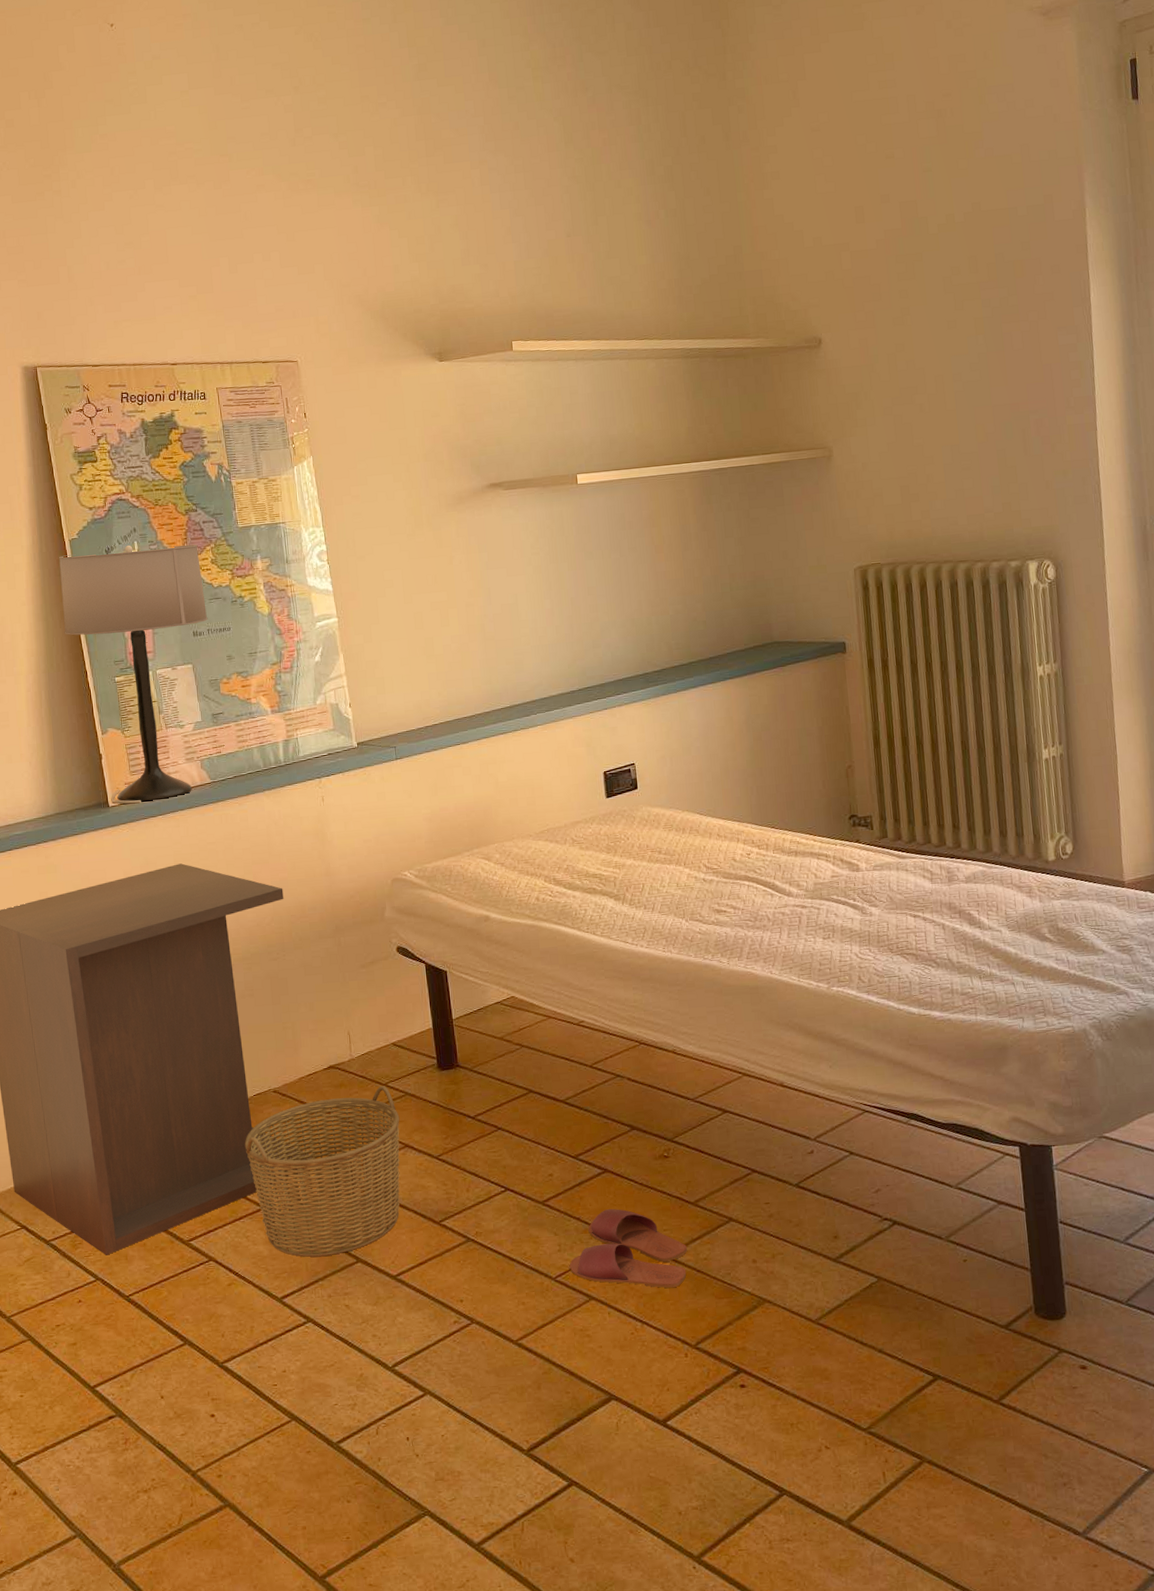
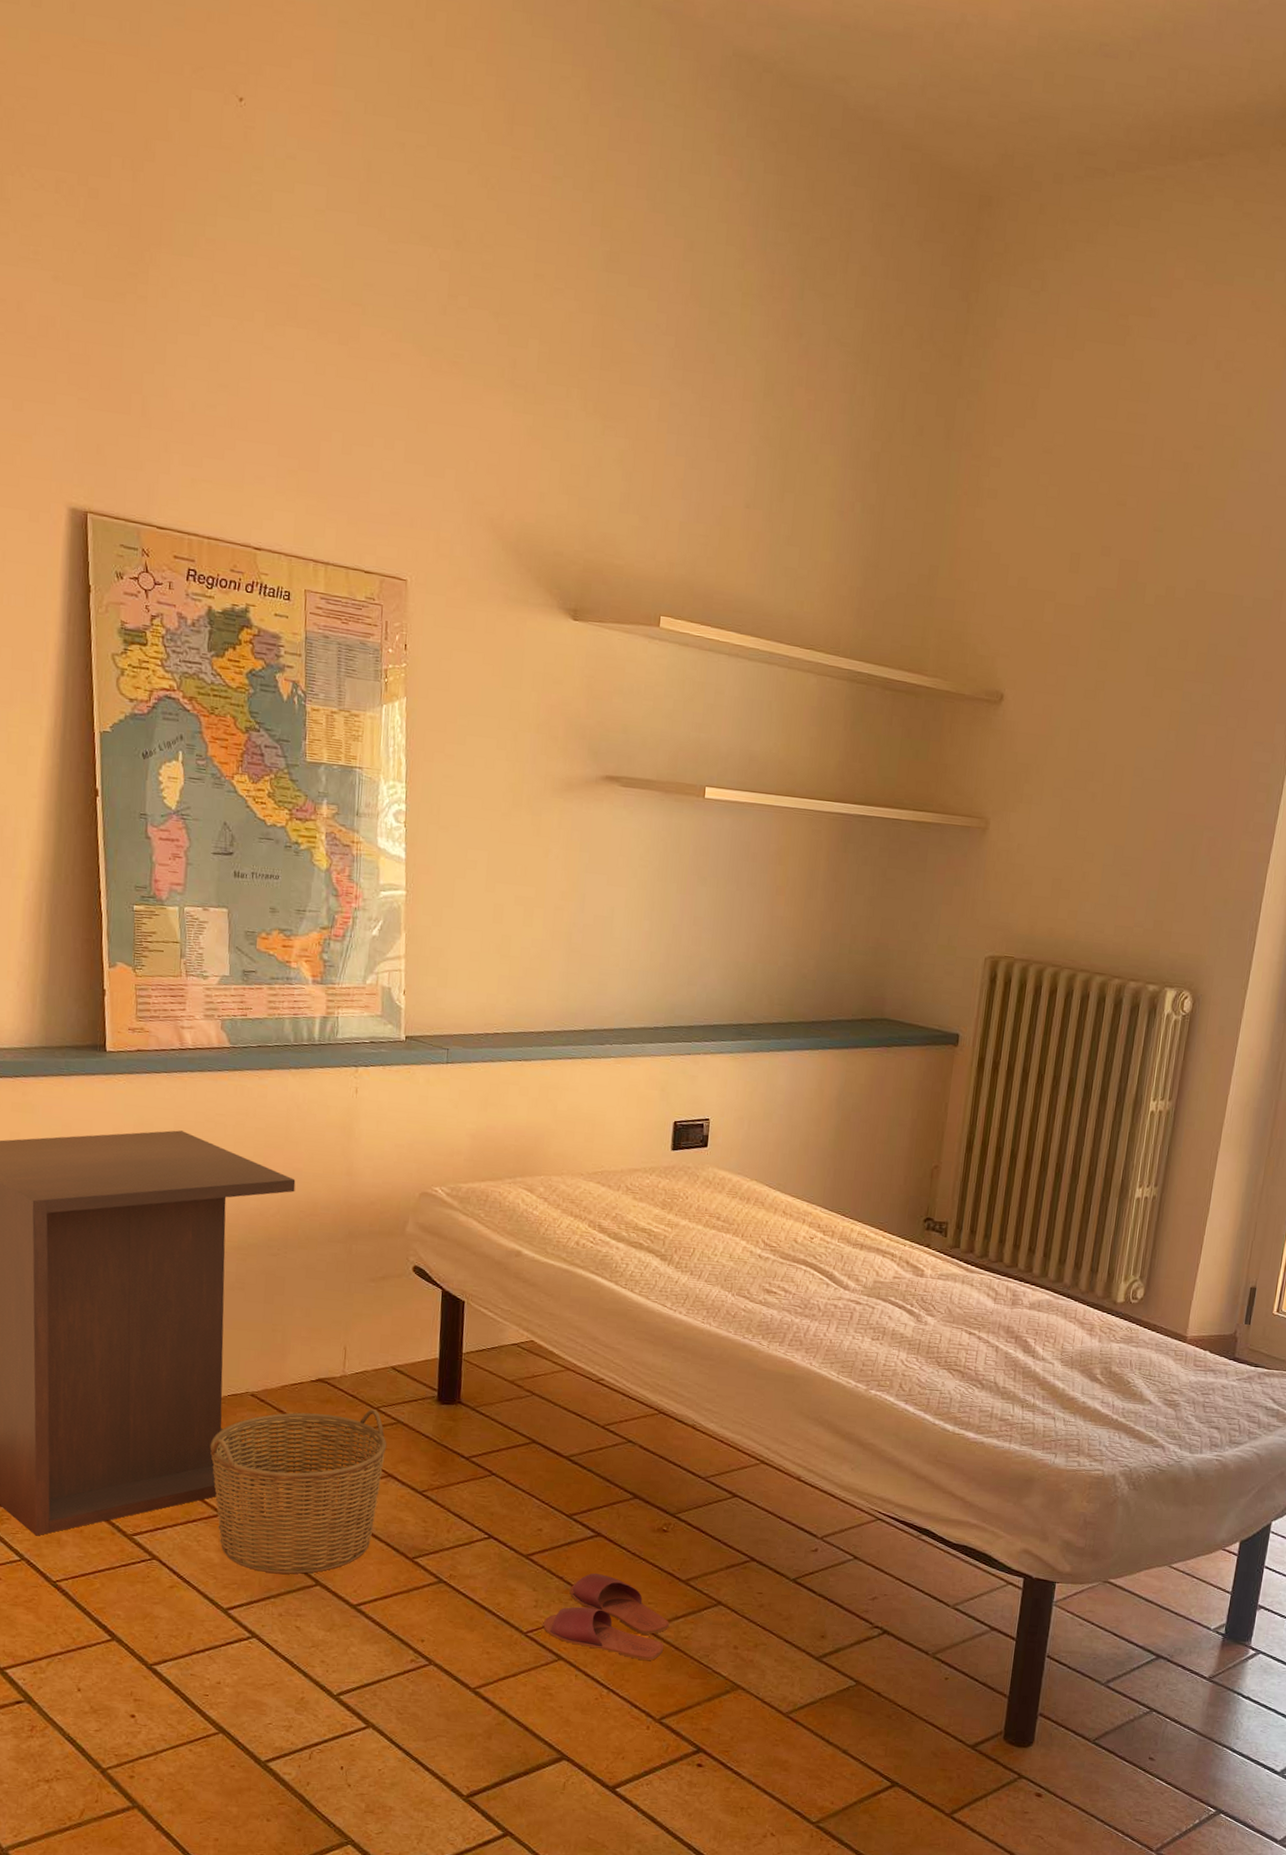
table lamp: present [58,544,208,805] -> none [79,748,255,1056]

